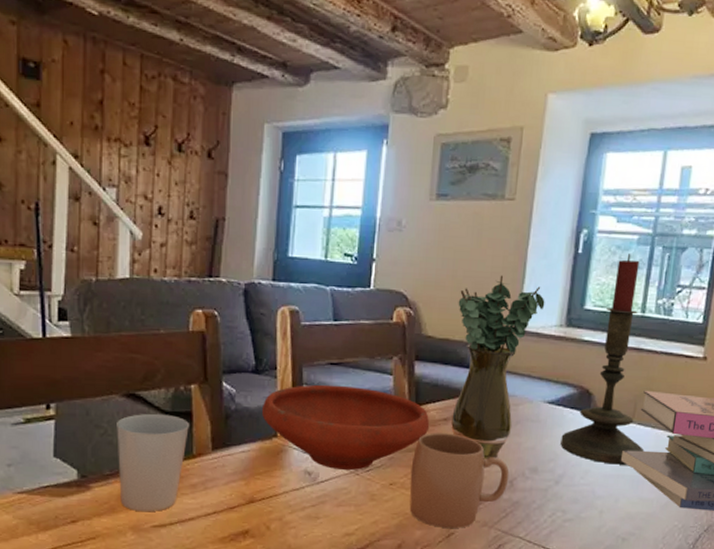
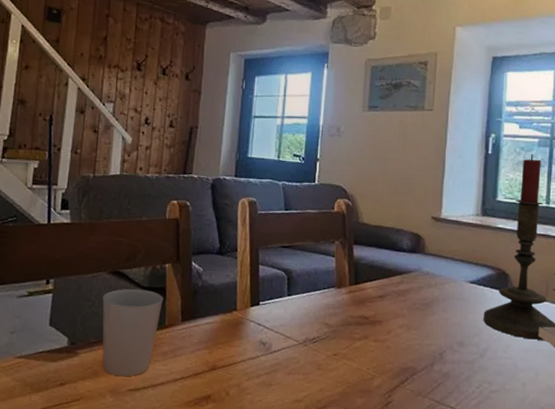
bowl: present [261,384,430,470] -> none [223,264,368,341]
mug: present [409,433,509,528] -> none [351,308,439,397]
vase: present [451,275,545,459] -> none [386,172,463,333]

